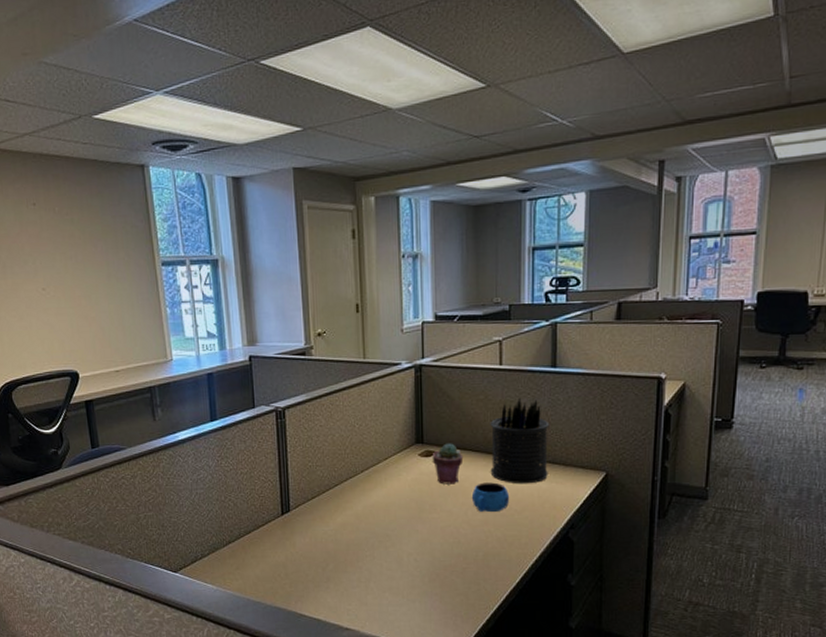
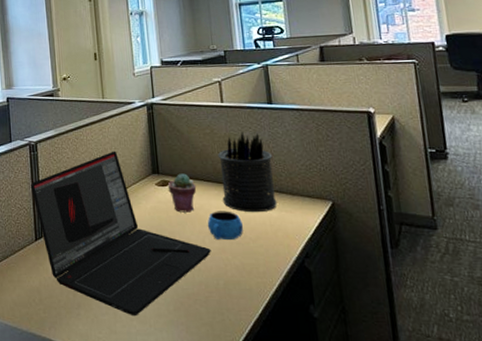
laptop: none [276,418,473,589] -> present [30,151,211,317]

